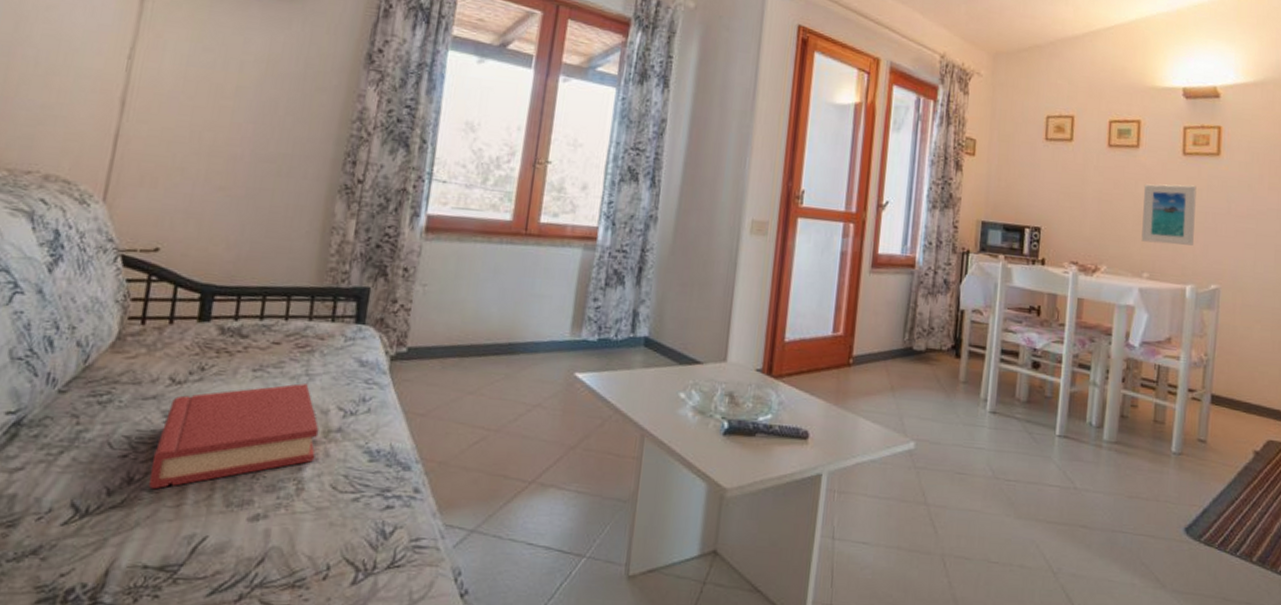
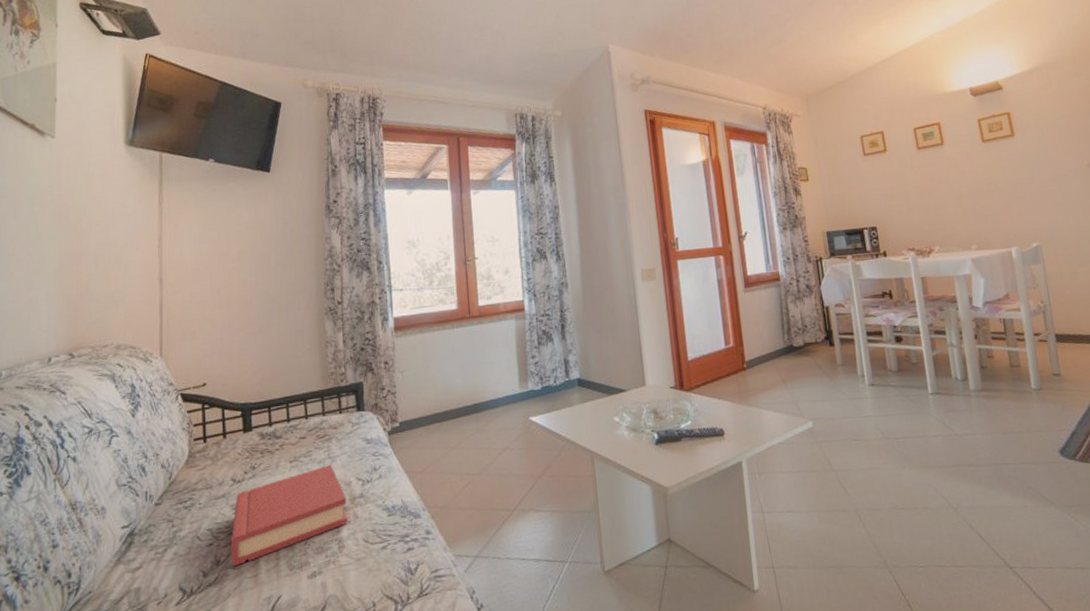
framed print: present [1141,184,1197,246] -> none [955,165,1009,220]

